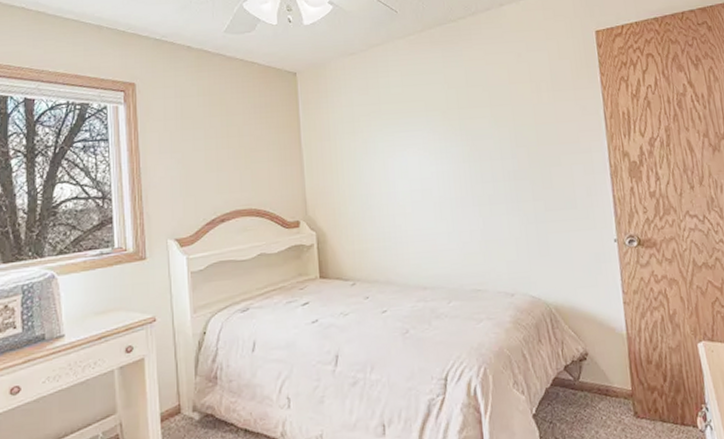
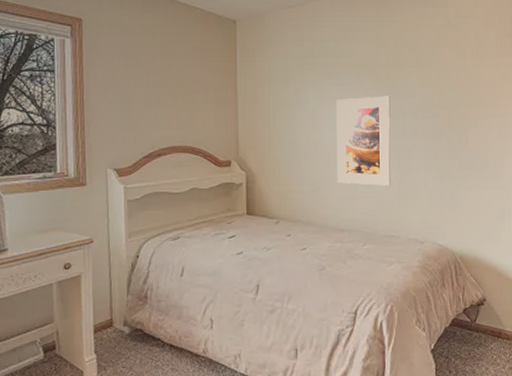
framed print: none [408,139,473,237] -> present [336,96,391,186]

